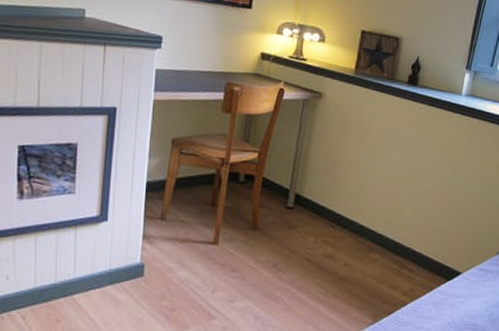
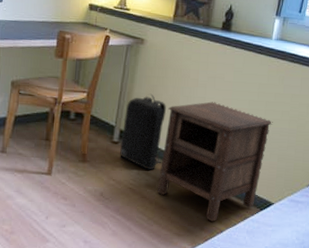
backpack: none [295,153,347,238] -> present [120,93,166,170]
nightstand: none [336,163,462,294] -> present [157,101,273,222]

